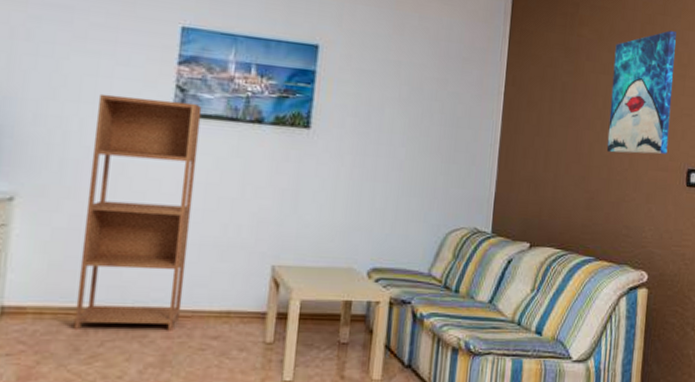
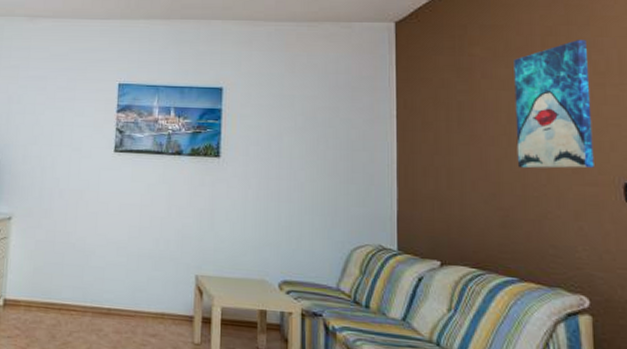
bookcase: present [73,93,202,331] -> none [51,138,136,327]

